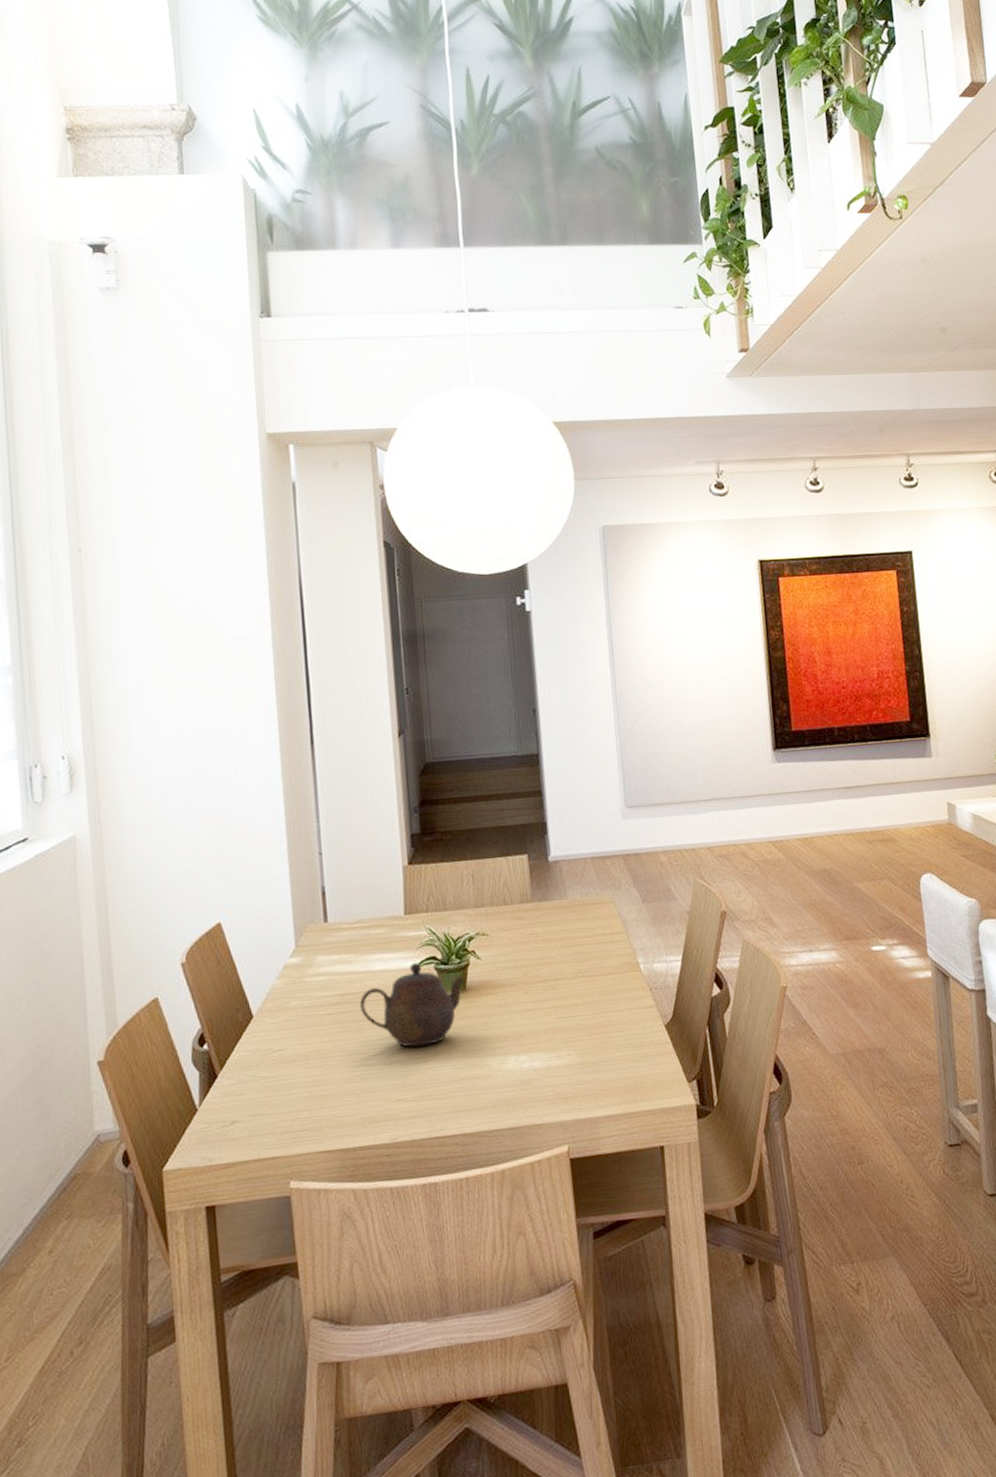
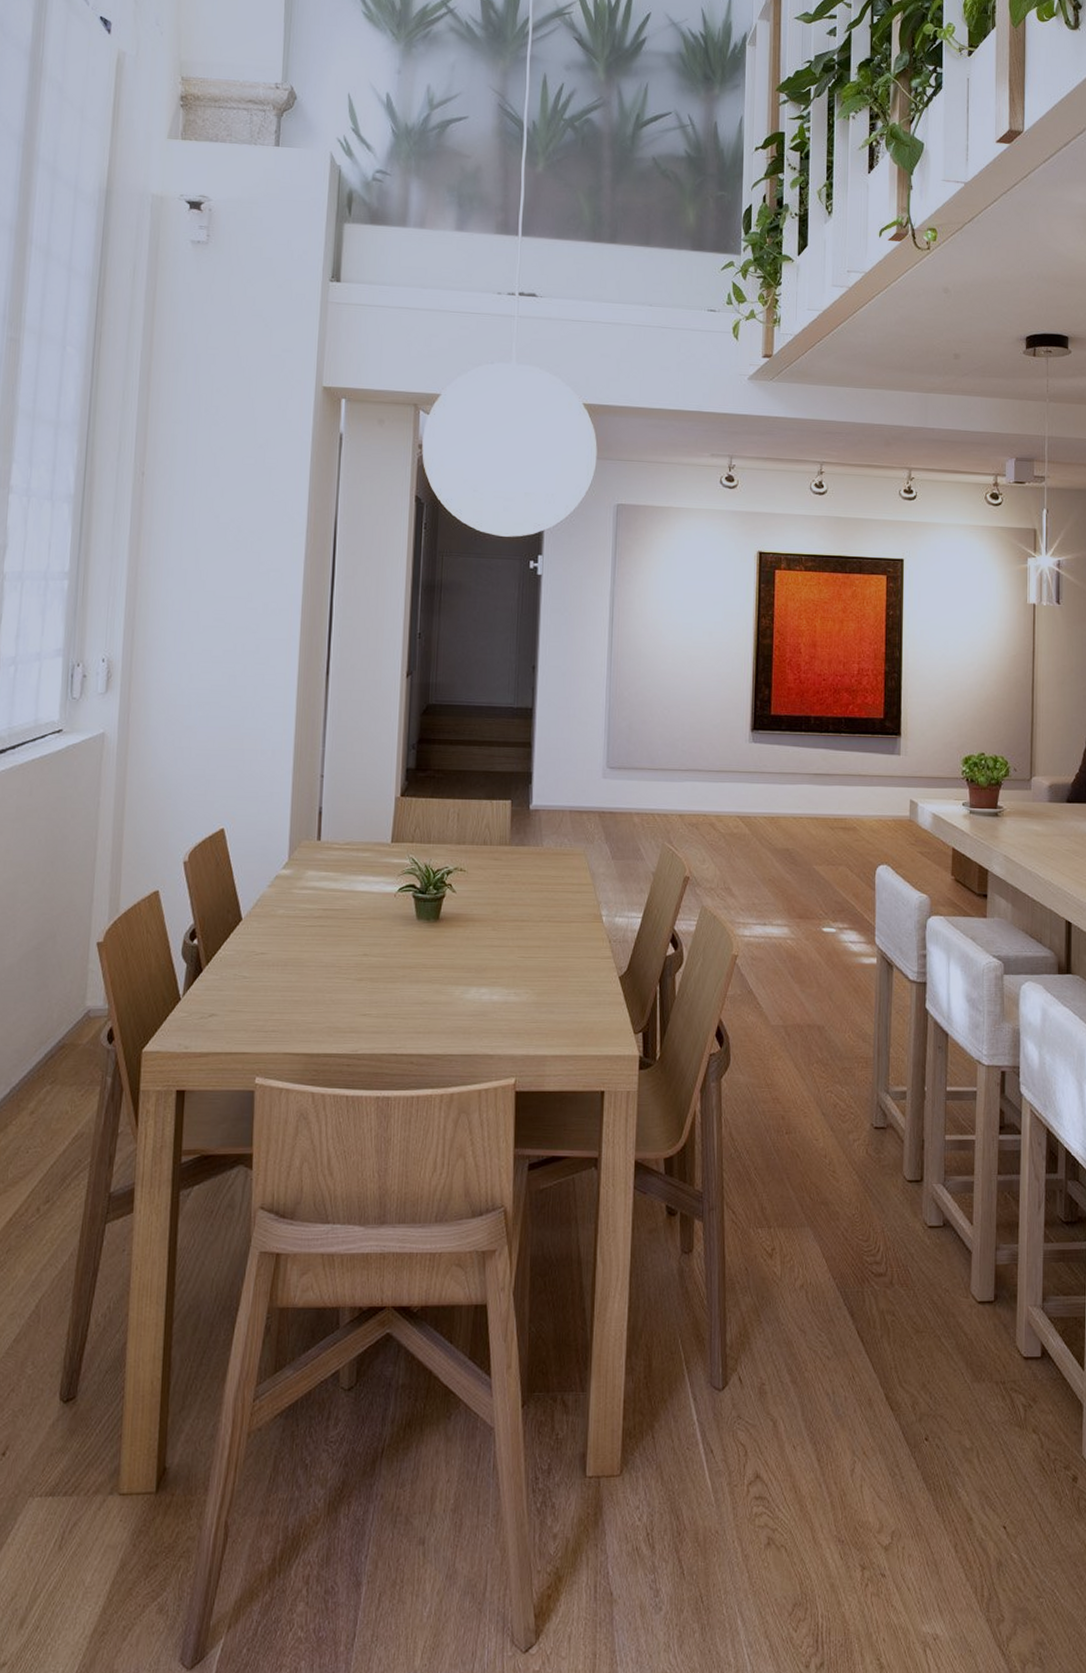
teapot: present [359,963,465,1047] -> none [339,888,439,967]

